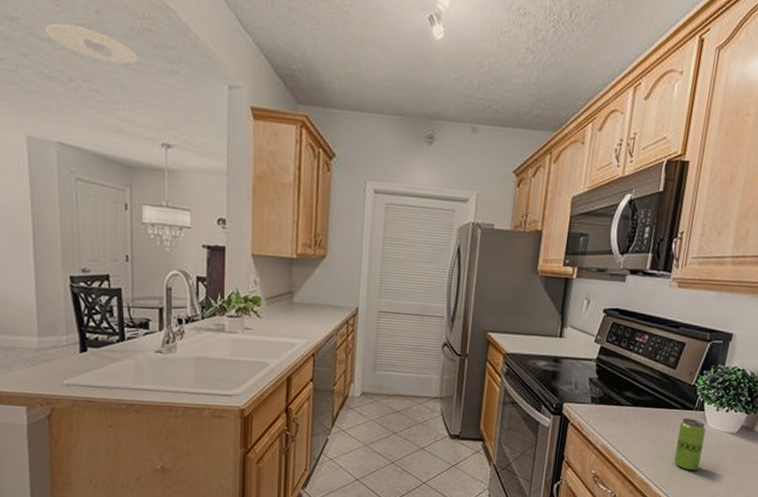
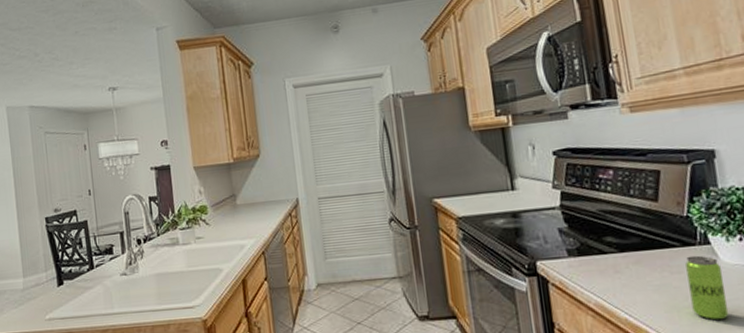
recessed light: present [45,23,138,64] -> none [15,13,84,35]

